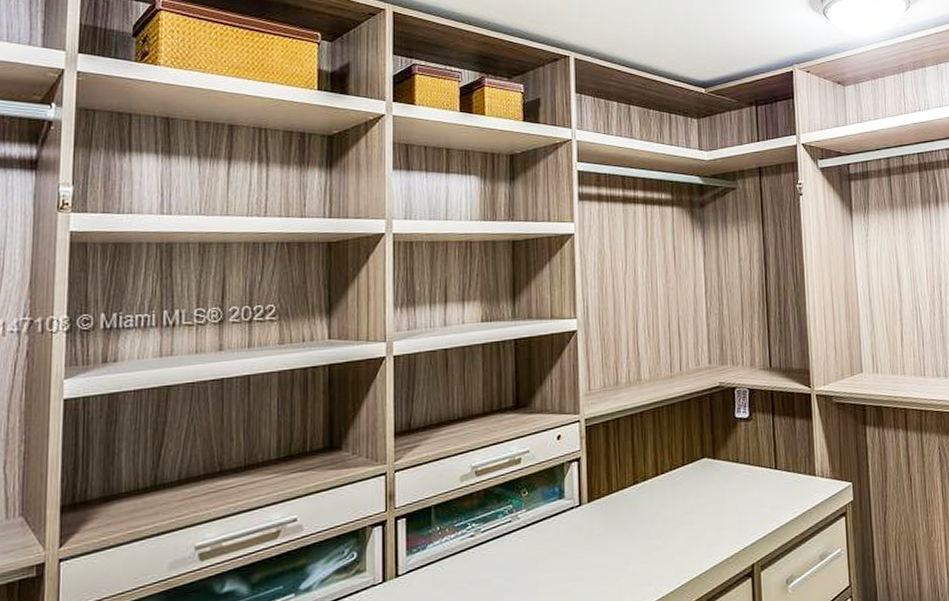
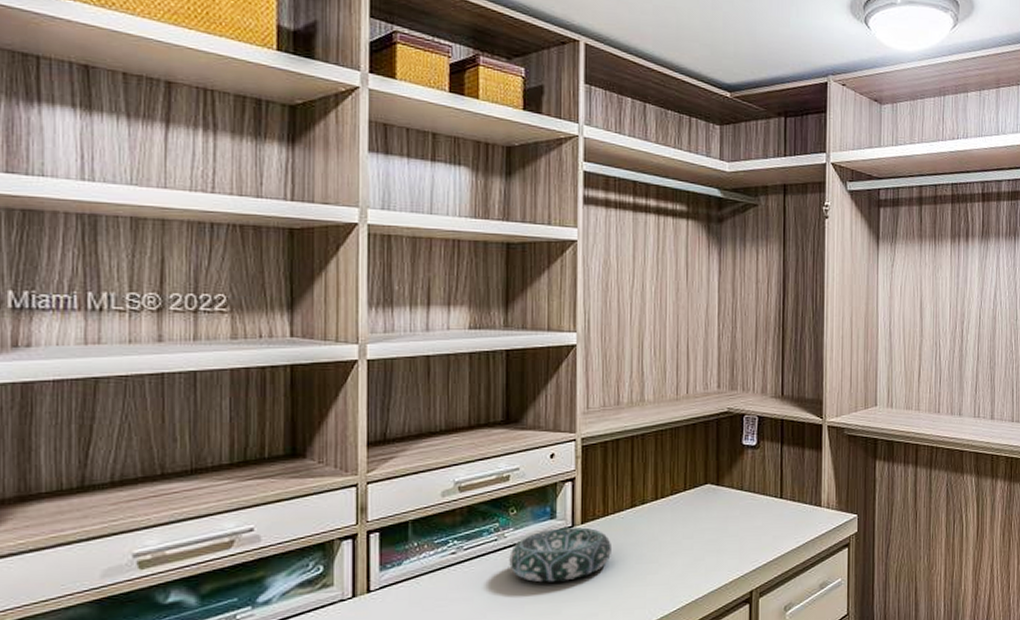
decorative bowl: none [523,506,617,562] -> present [509,527,611,583]

